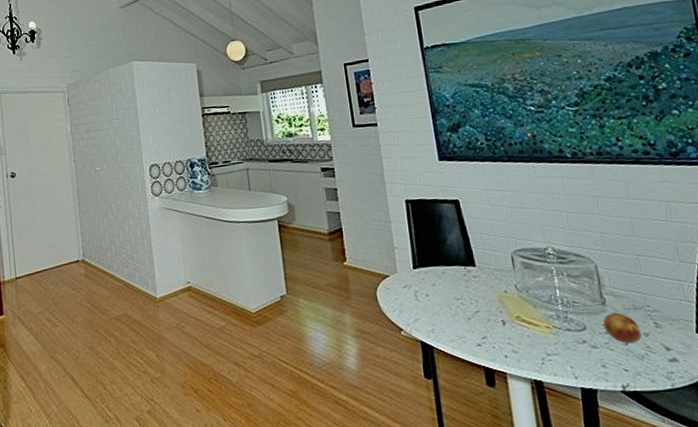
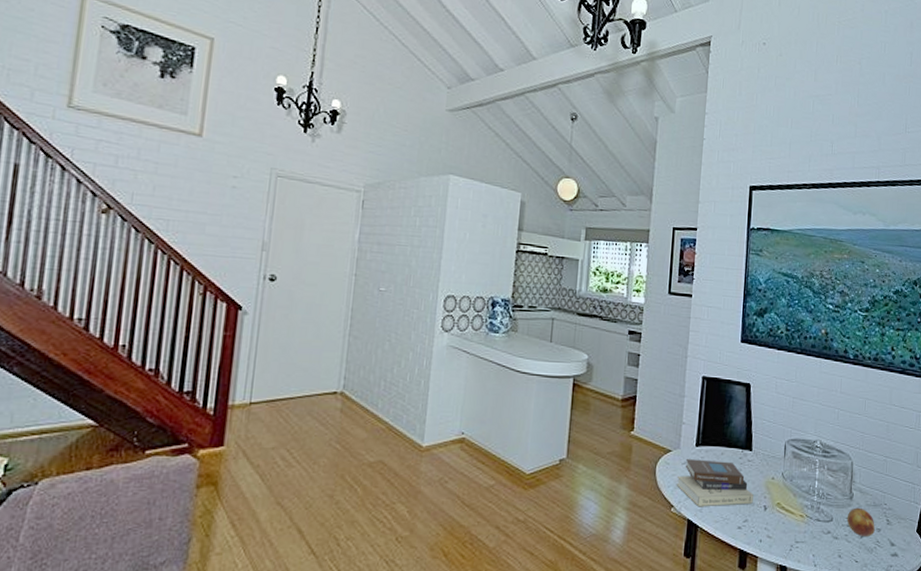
books: none [401,280,489,328] -> present [677,459,753,507]

